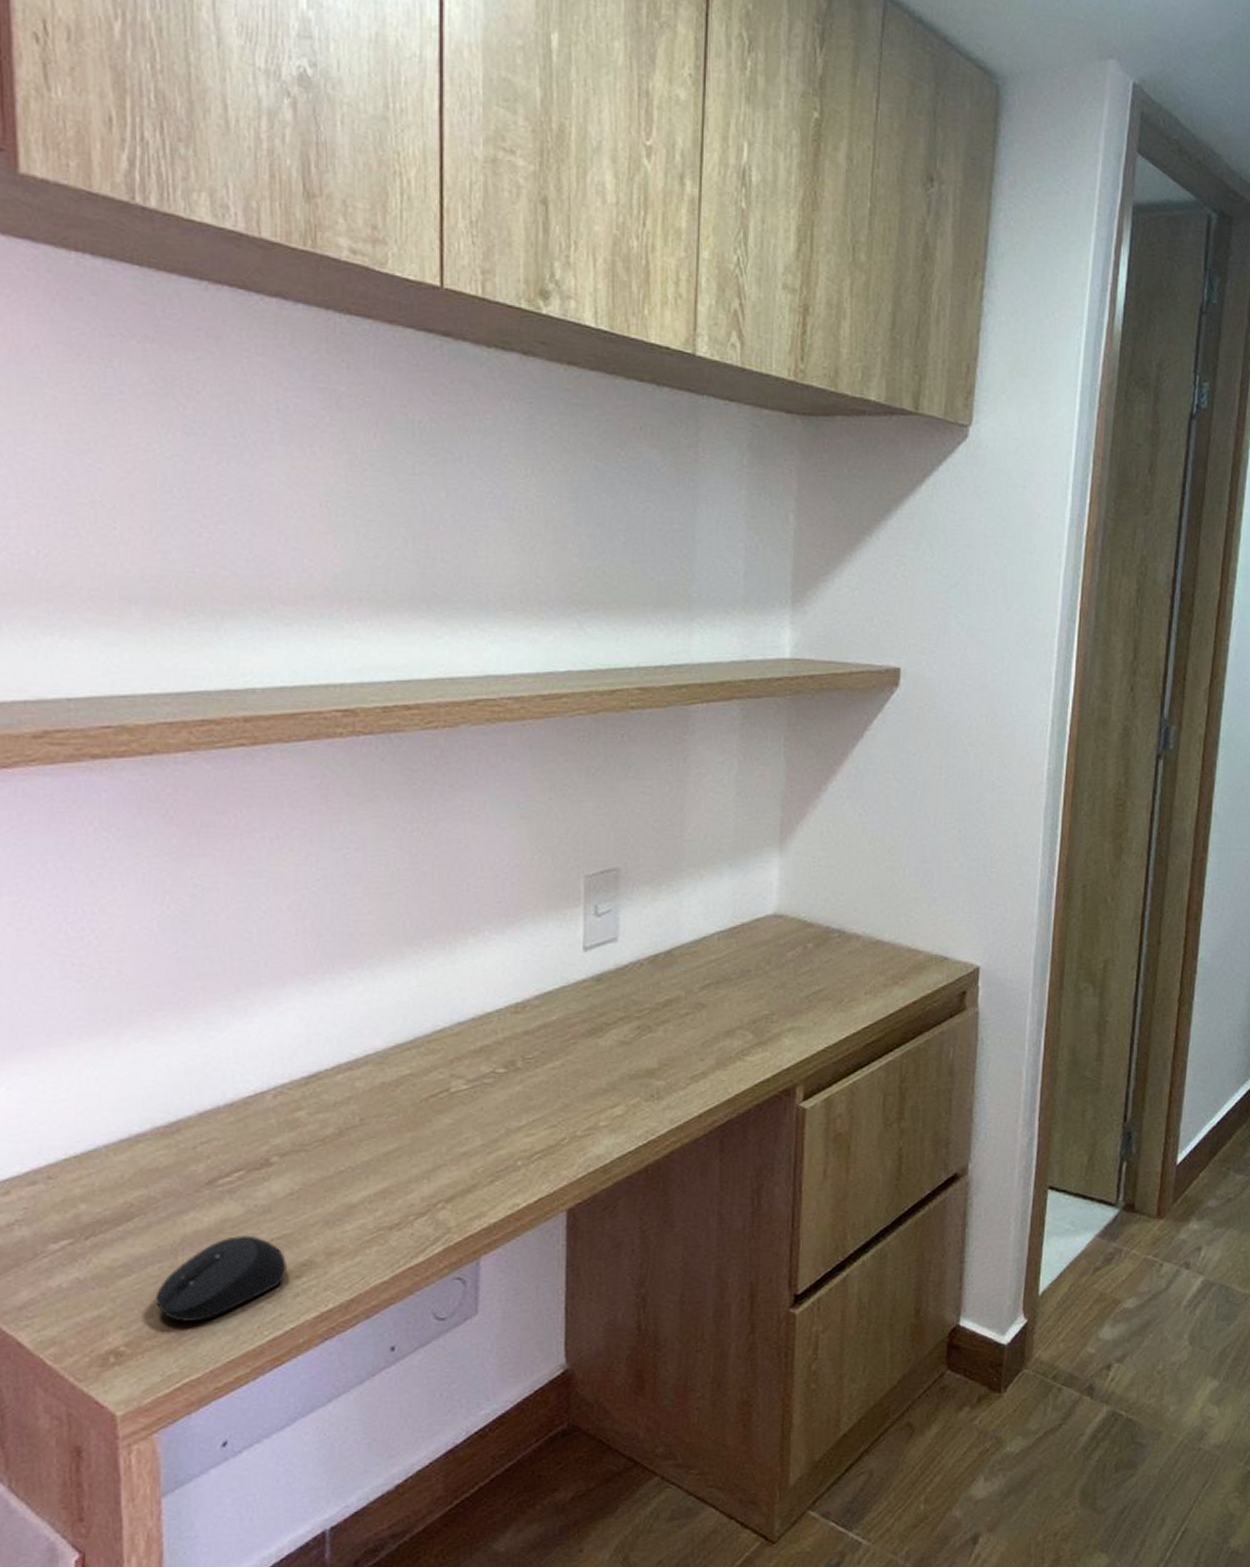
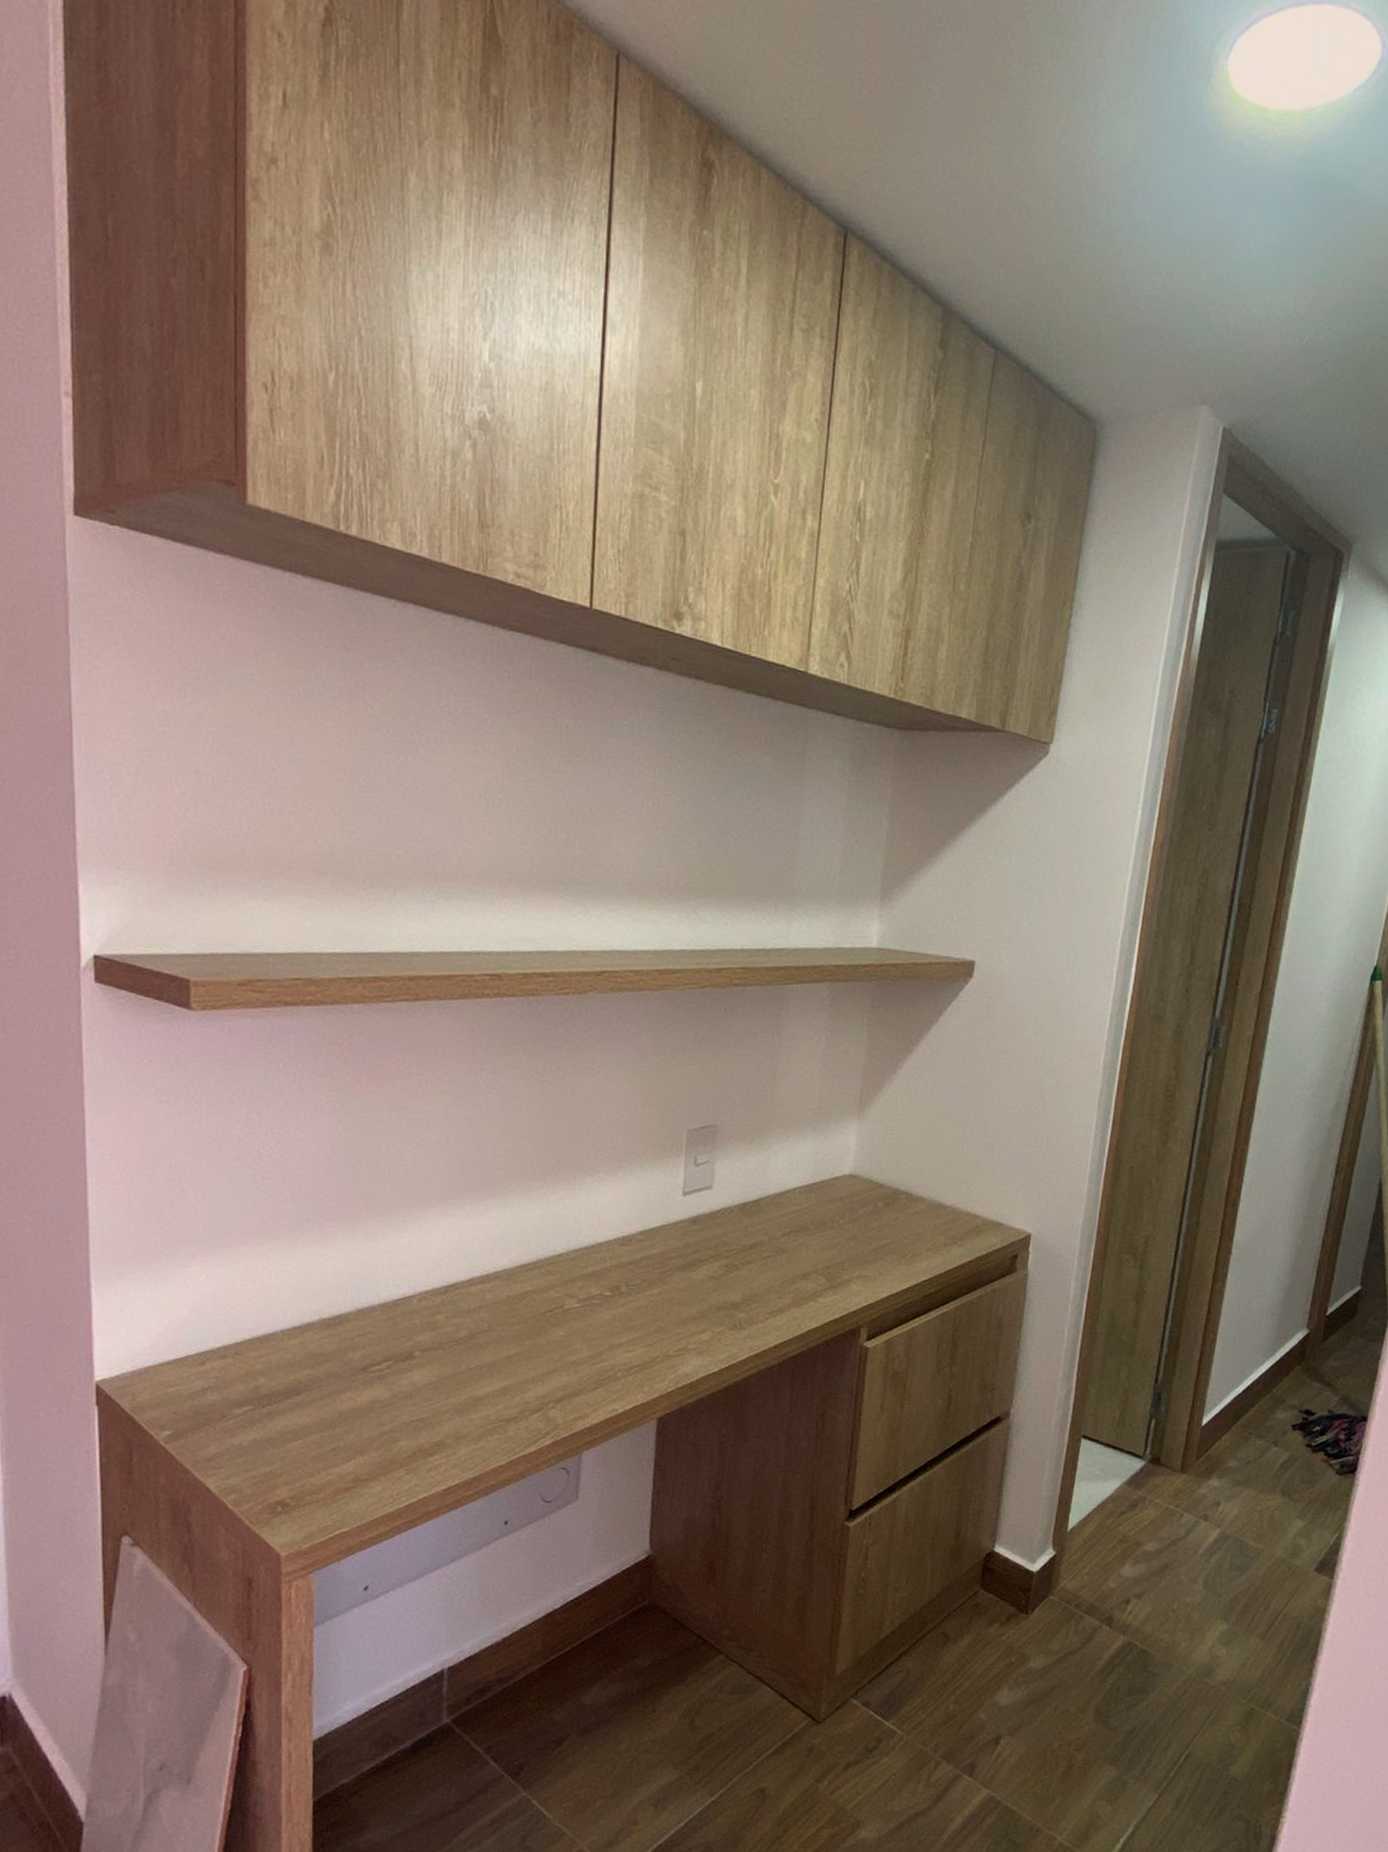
computer mouse: present [155,1234,287,1322] -> none [316,1415,423,1484]

